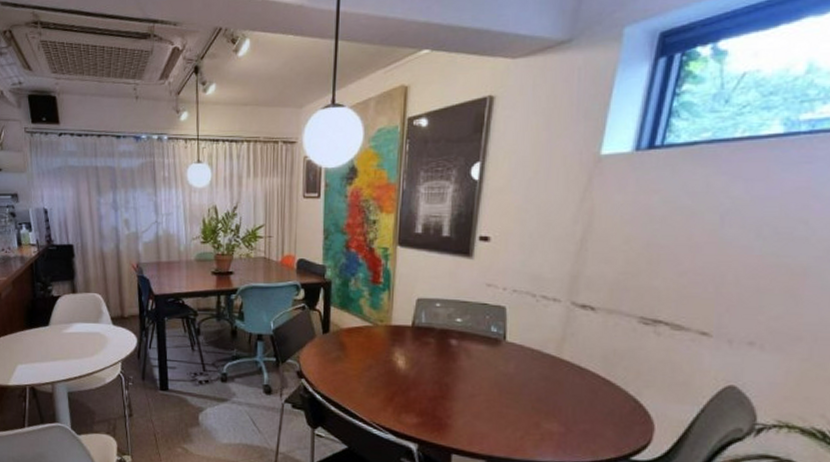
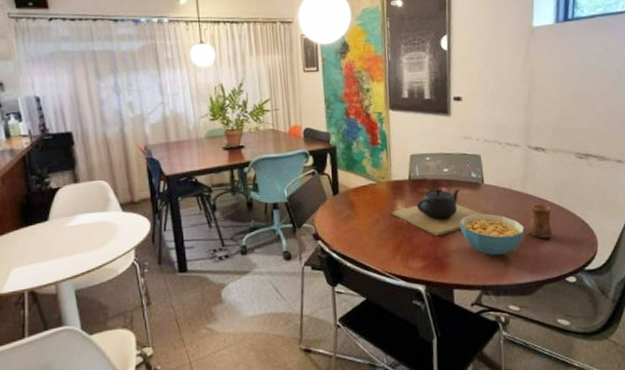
teapot: none [388,339,501,394] -> present [392,188,484,237]
cereal bowl: none [469,374,553,426] -> present [460,213,525,256]
cup: none [558,372,594,415] -> present [528,203,553,239]

